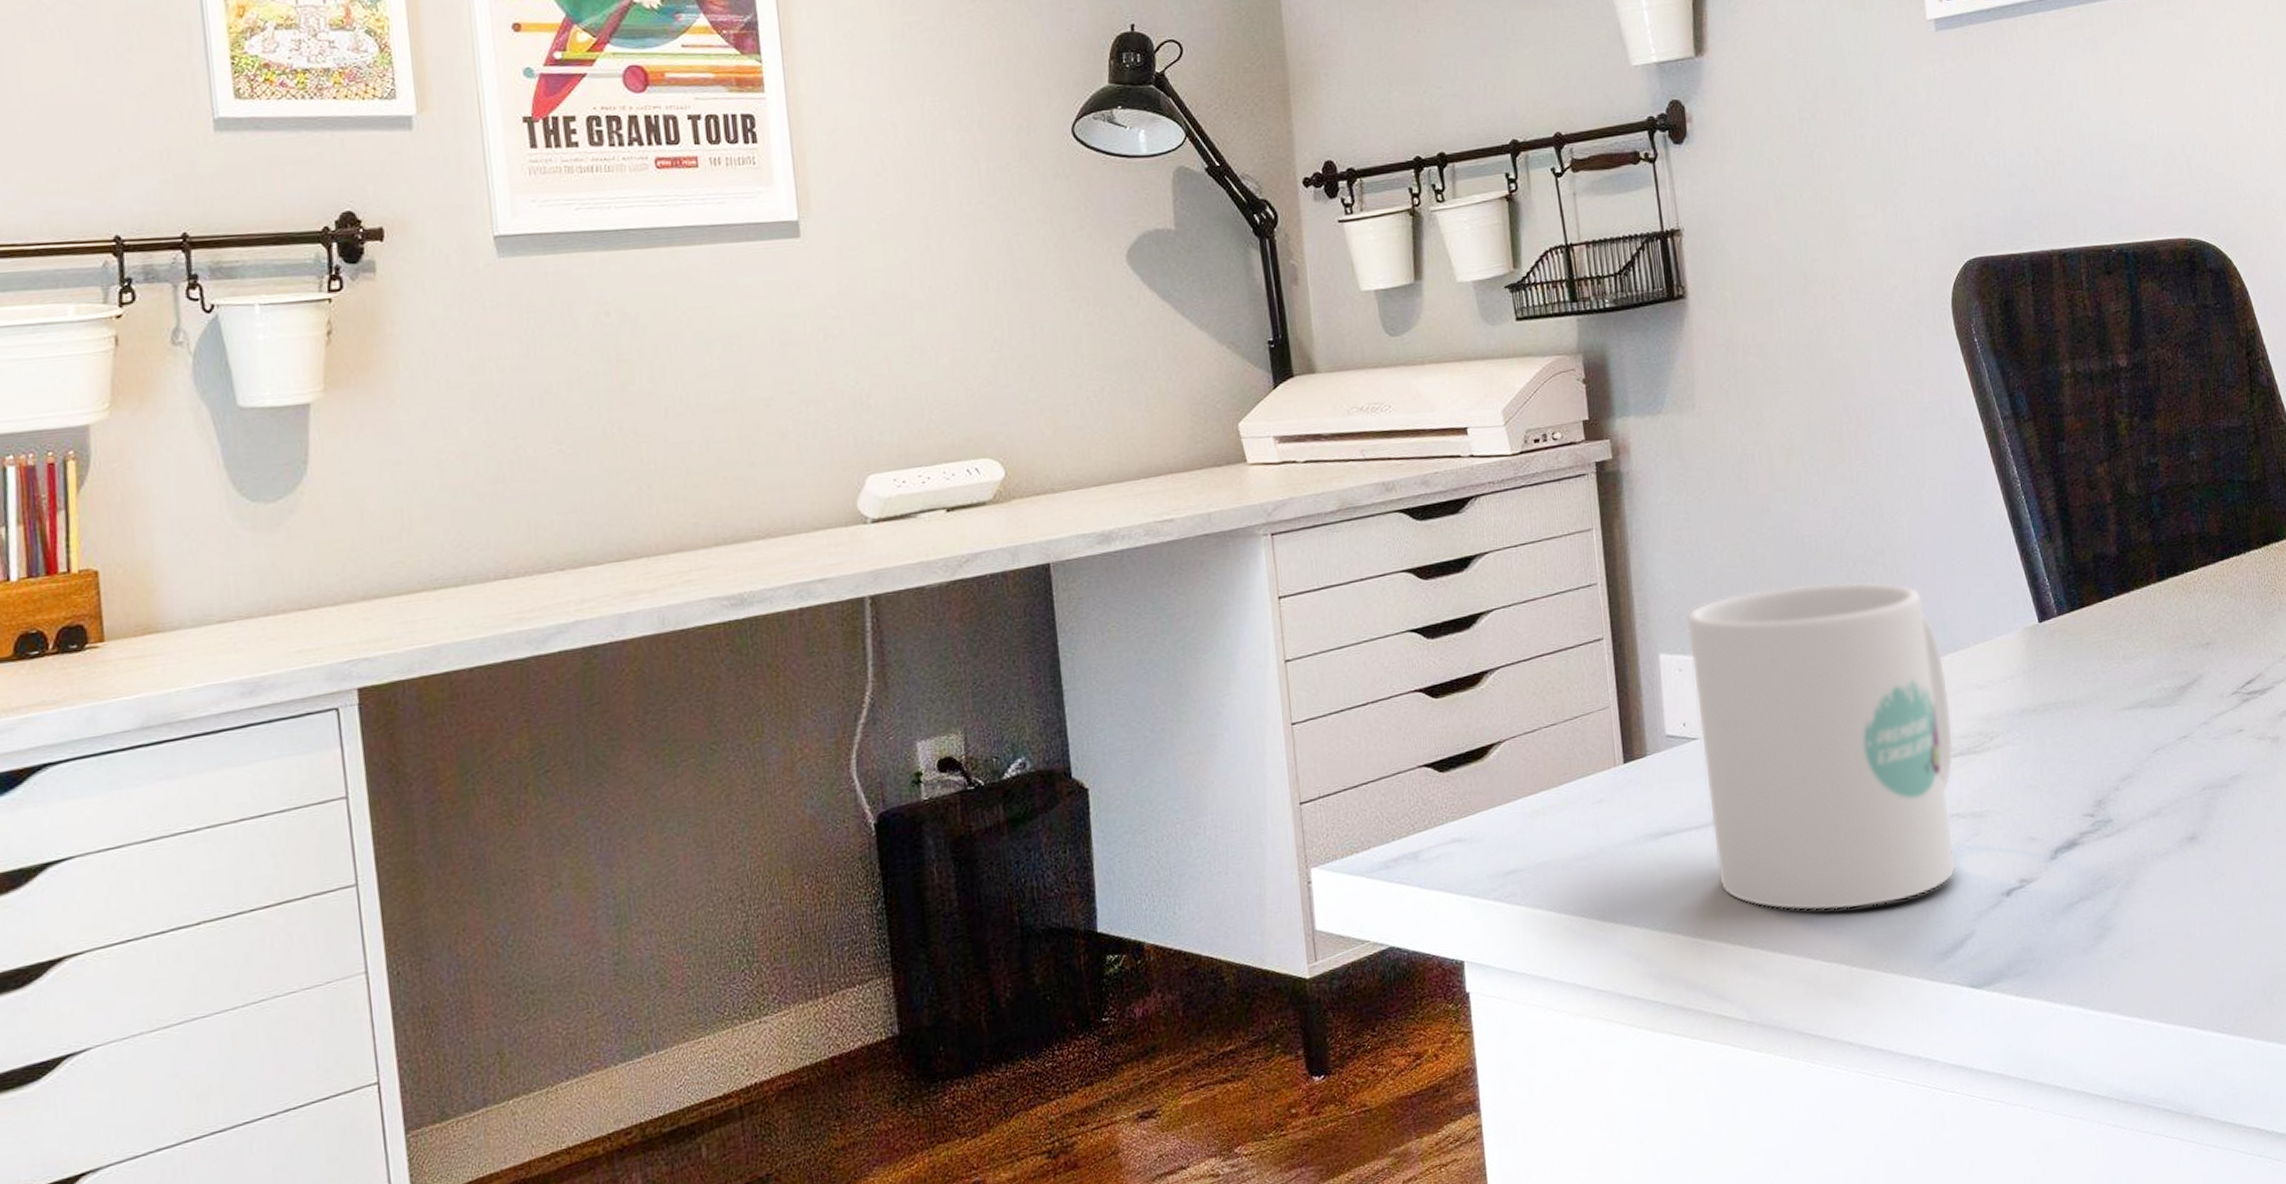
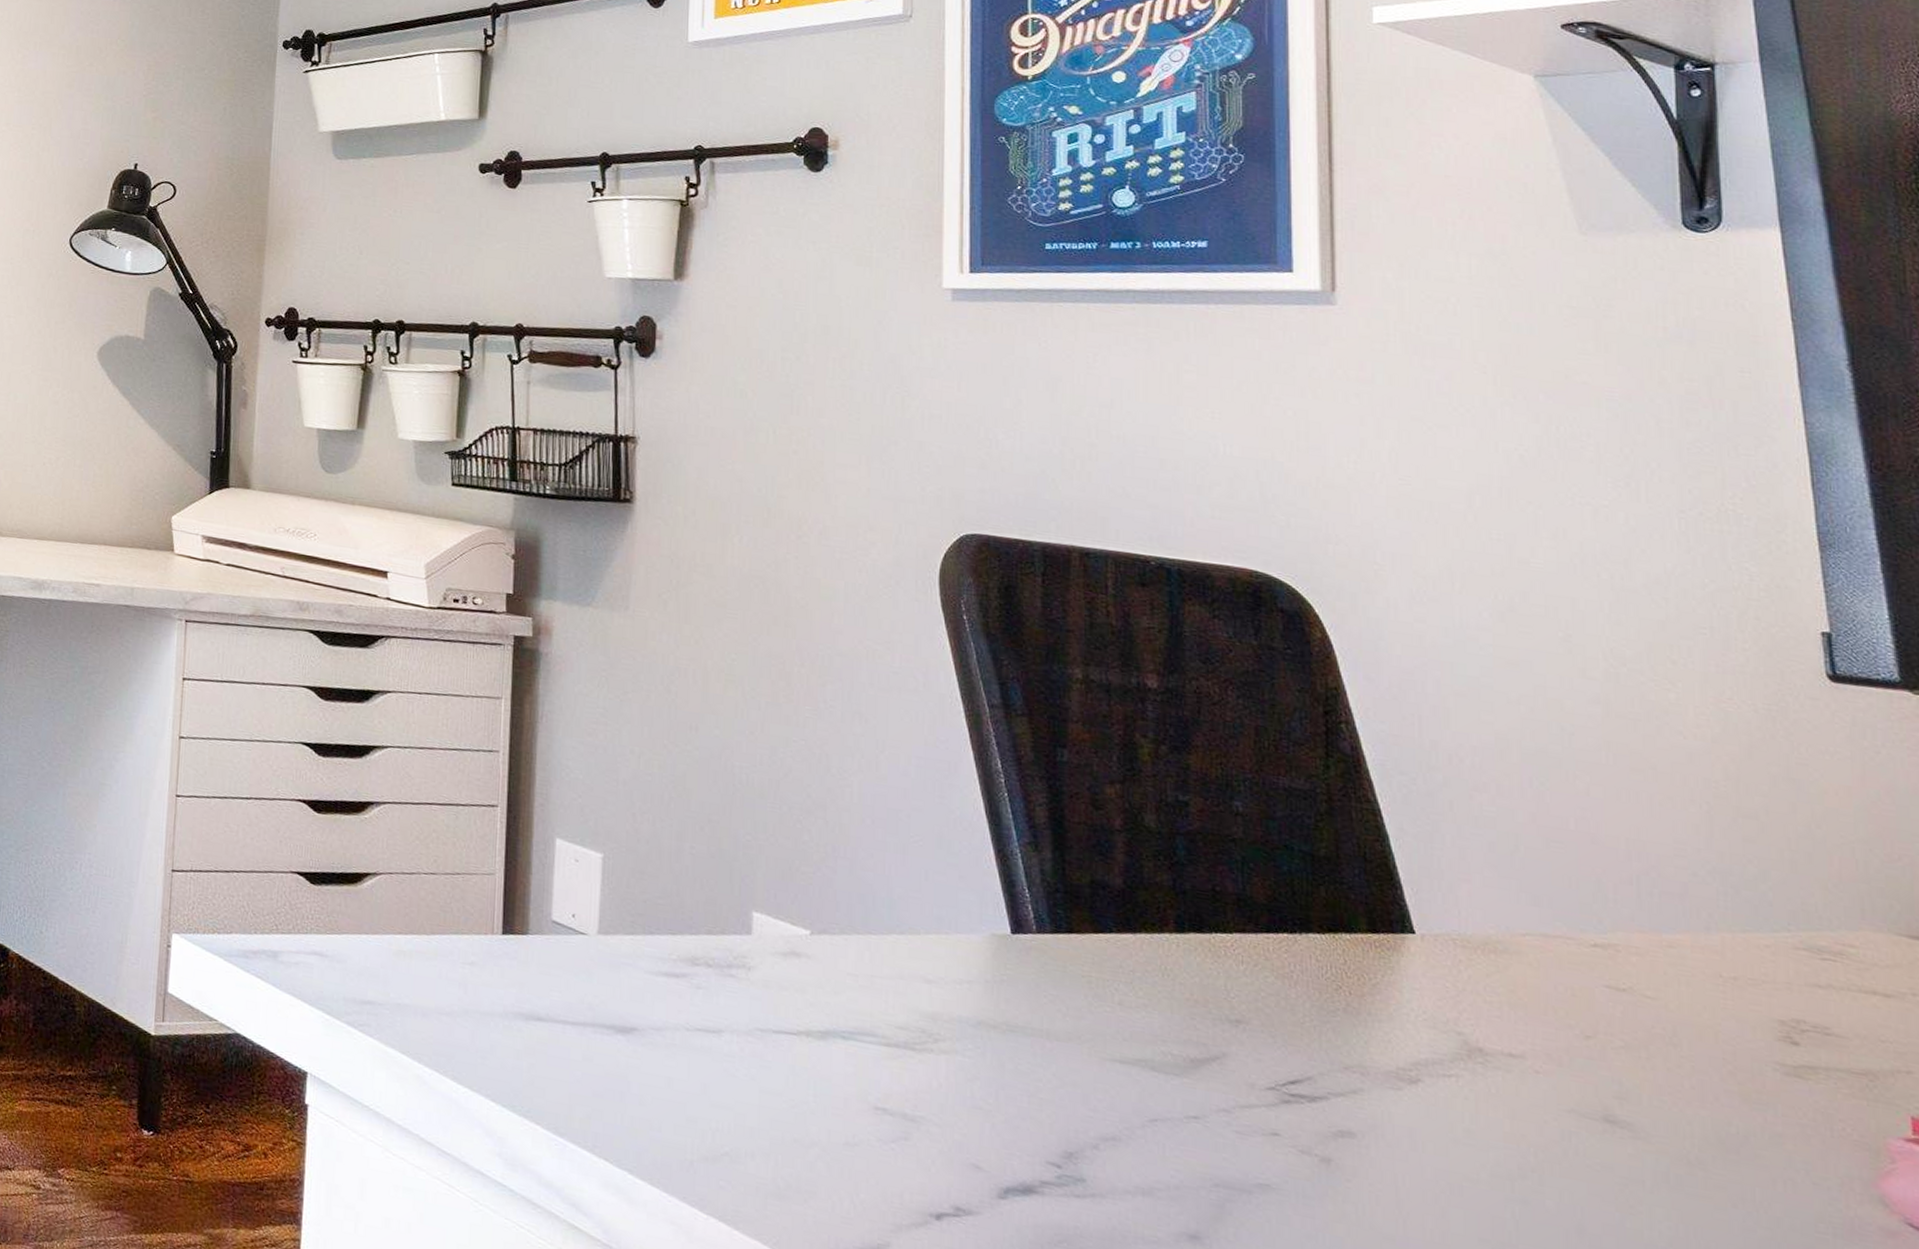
mug: present [1687,581,1957,911] -> none [589,801,889,1182]

